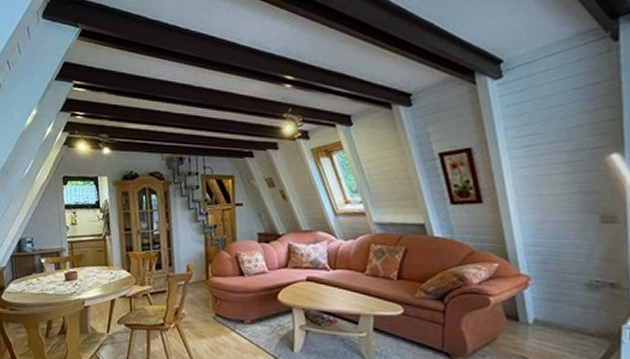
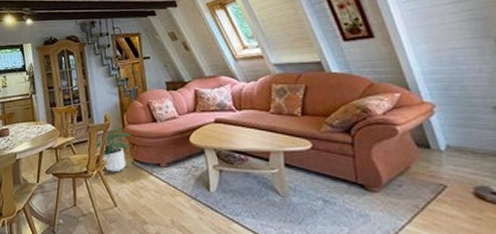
potted plant: none [175,278,215,327] -> present [95,127,131,173]

